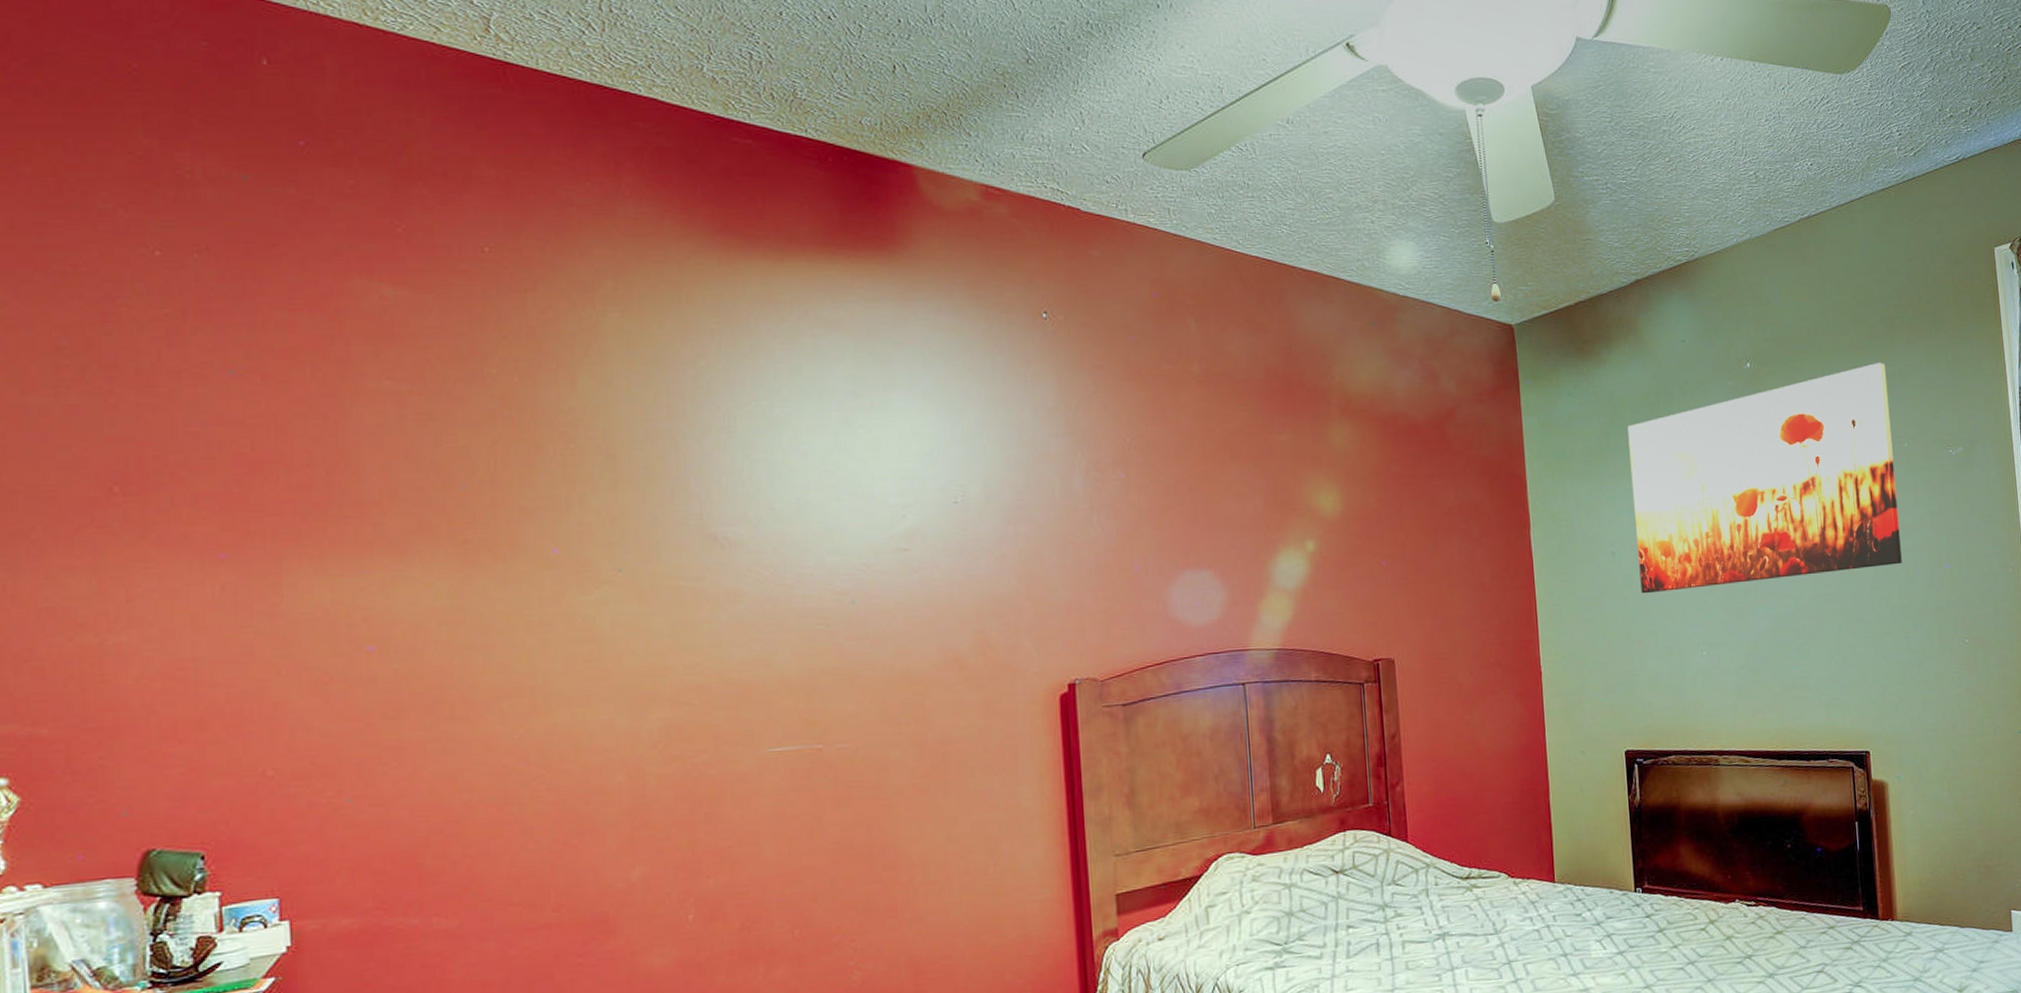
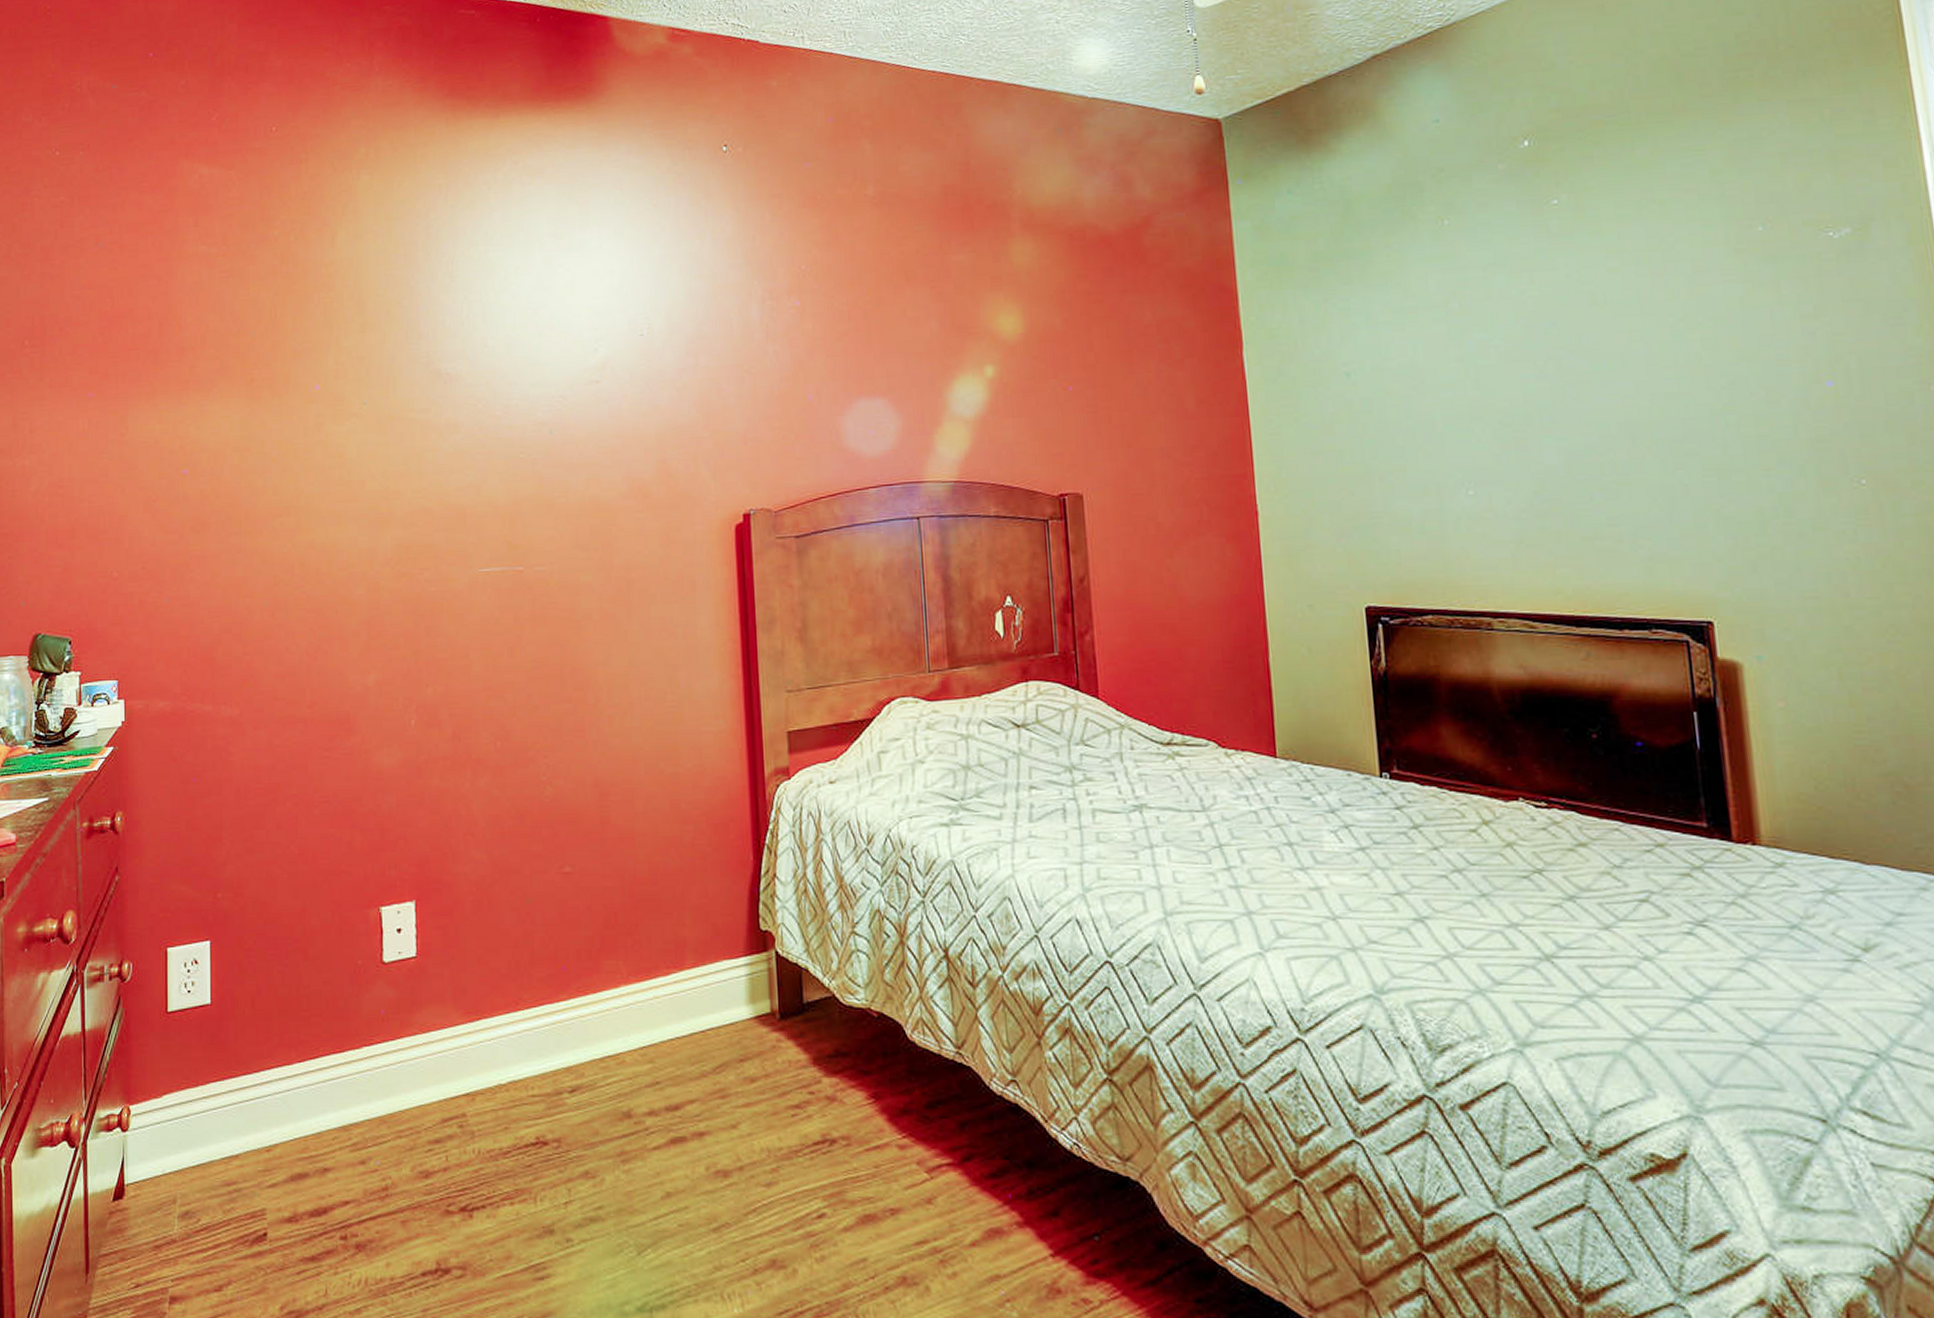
wall art: present [1627,362,1902,594] -> none [1364,126,1758,421]

